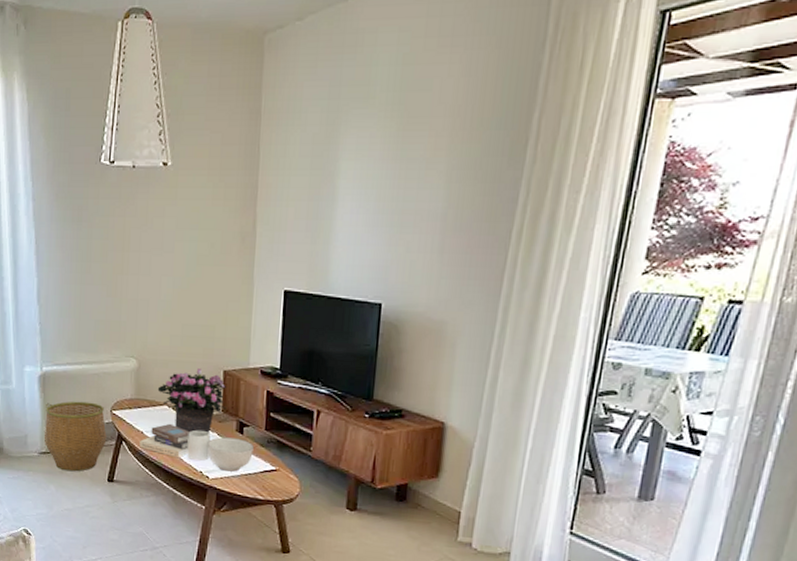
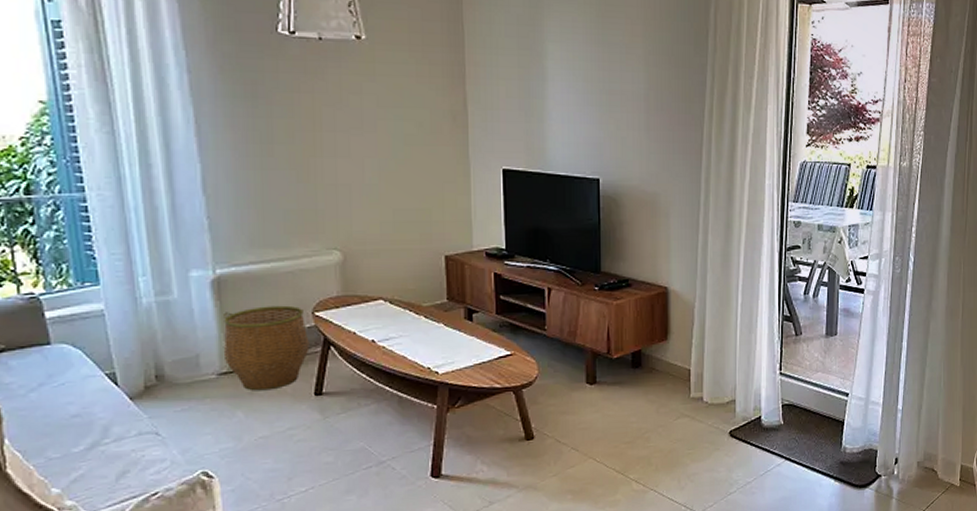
books: present [139,424,191,459] -> none [352,320,413,357]
potted flower: present [157,369,226,433] -> none [369,256,451,327]
mug: present [187,429,210,462] -> none [410,322,437,357]
bowl: present [207,437,254,472] -> none [433,326,486,363]

